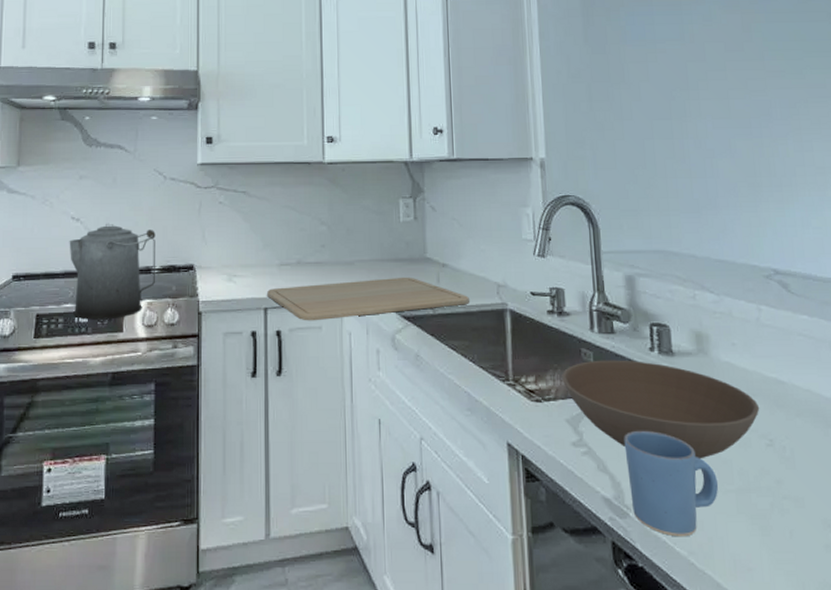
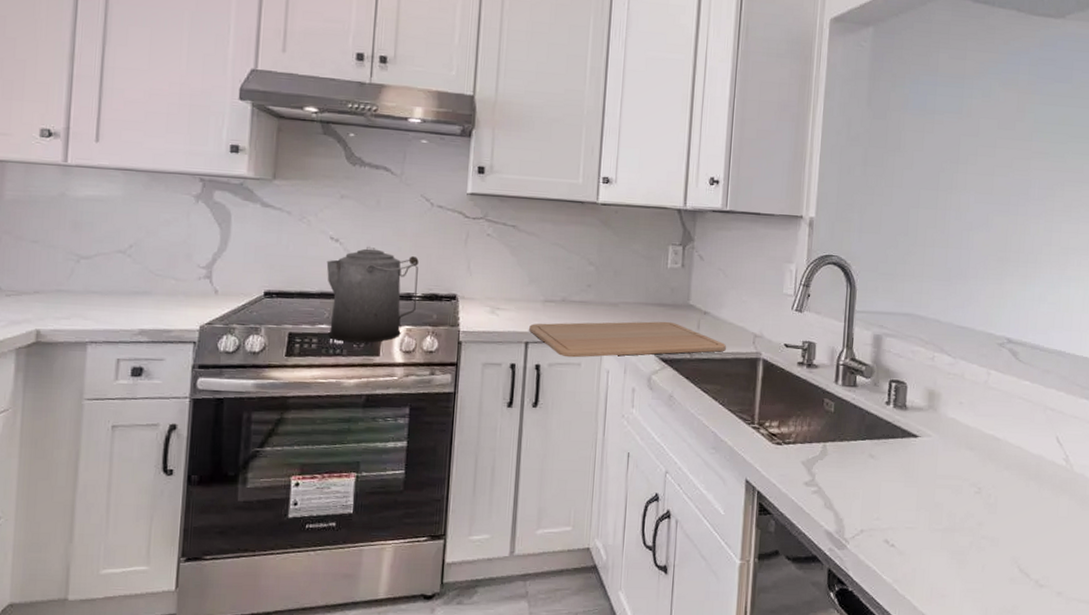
bowl: present [562,360,760,459] -> none [803,410,975,502]
mug: present [624,430,719,537] -> none [850,474,929,567]

